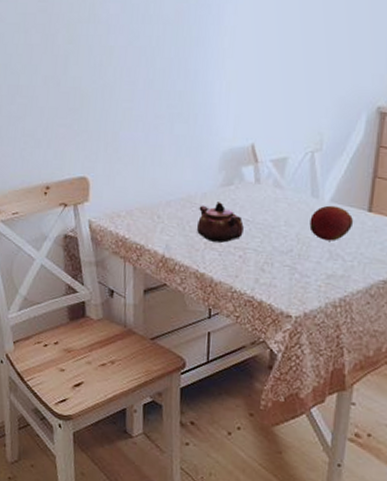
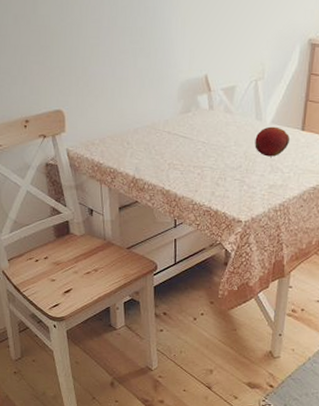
teapot: present [196,202,244,243] -> none [161,127,201,163]

